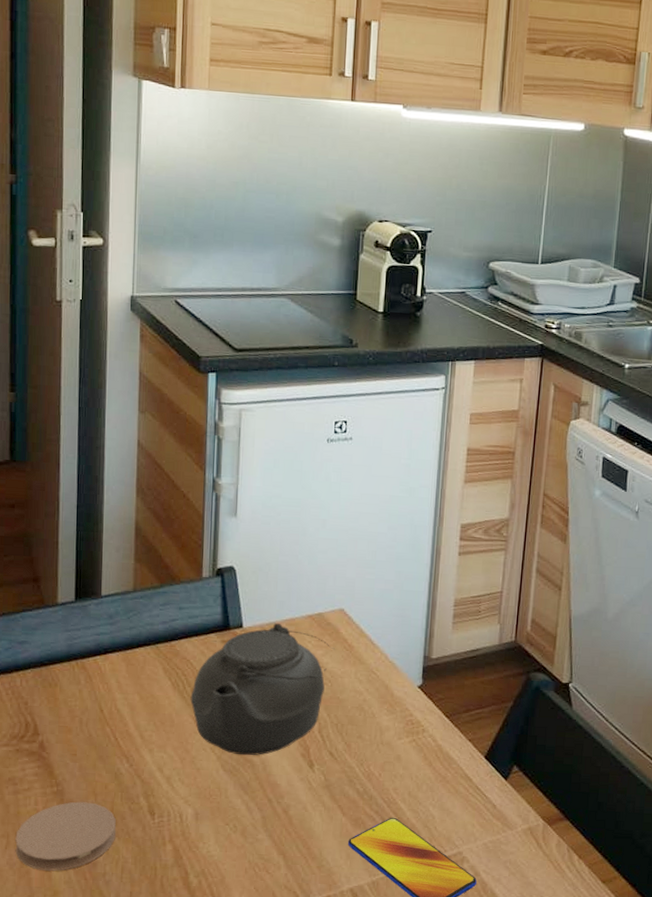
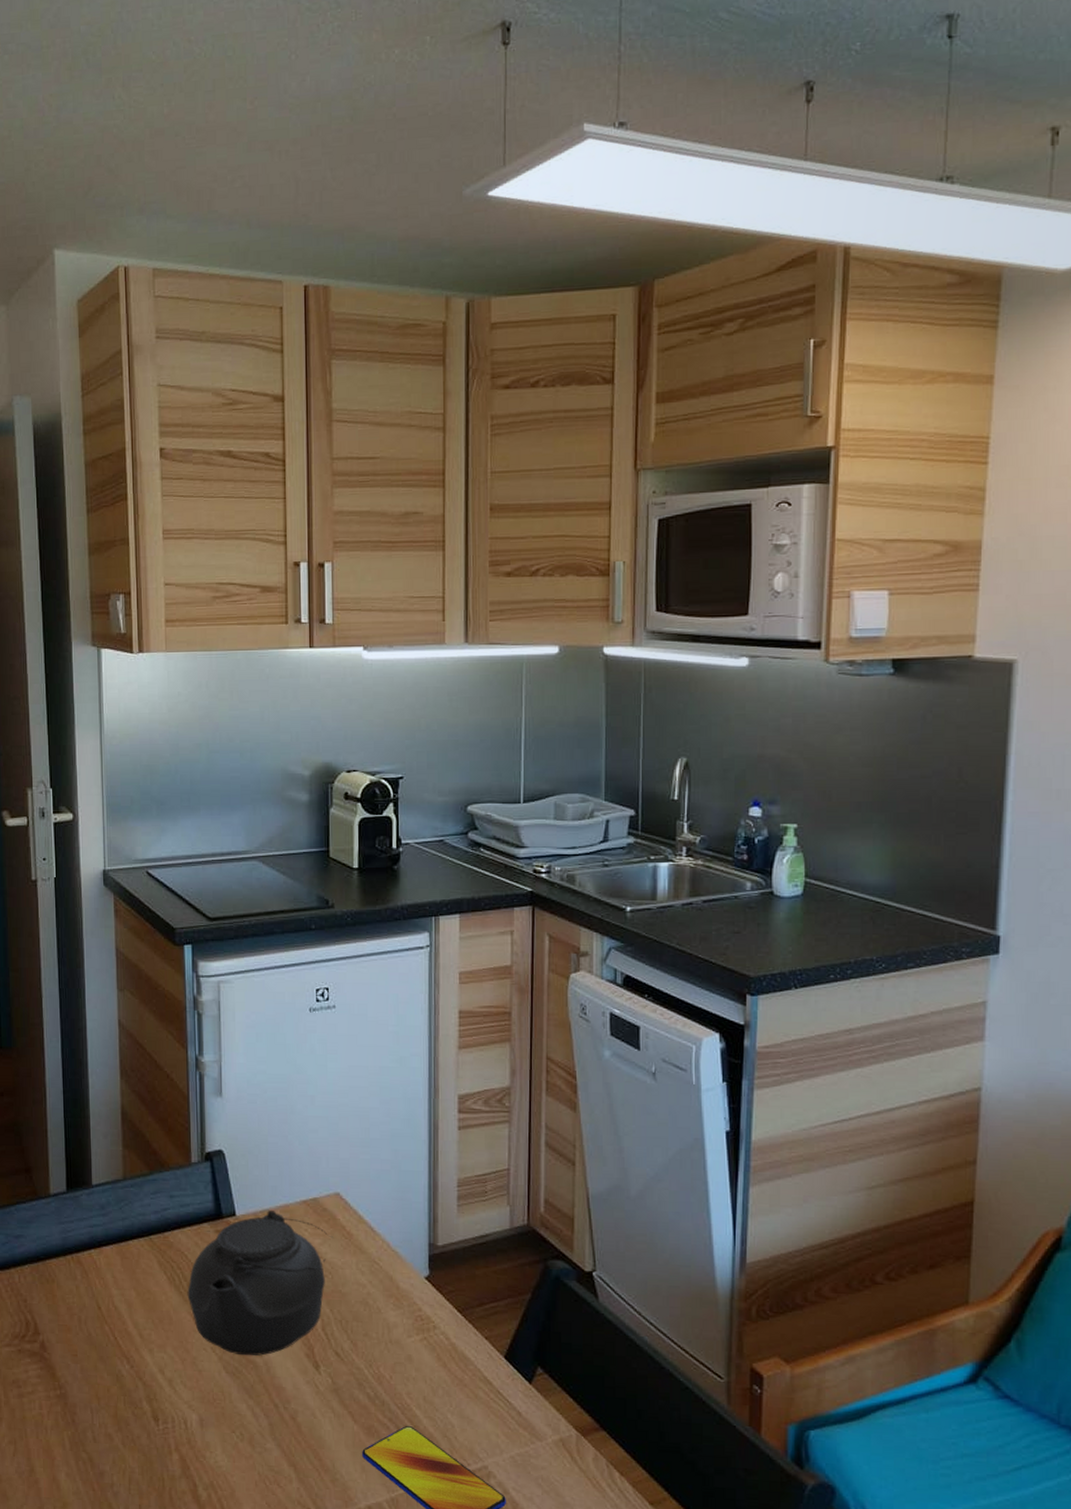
coaster: present [15,801,116,871] -> none [22,1406,121,1481]

